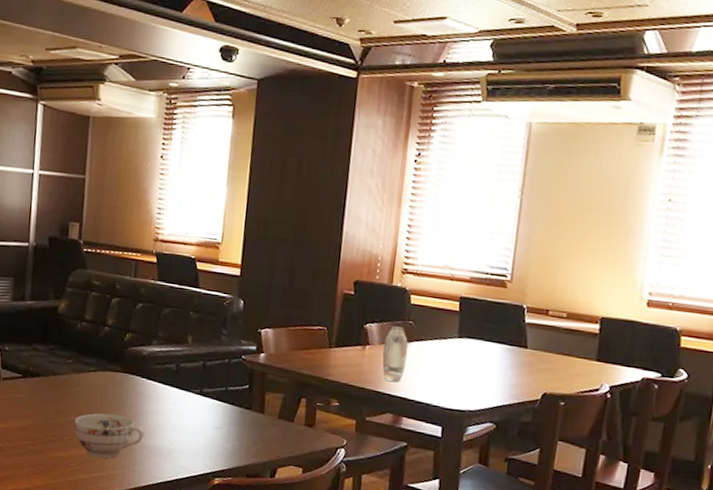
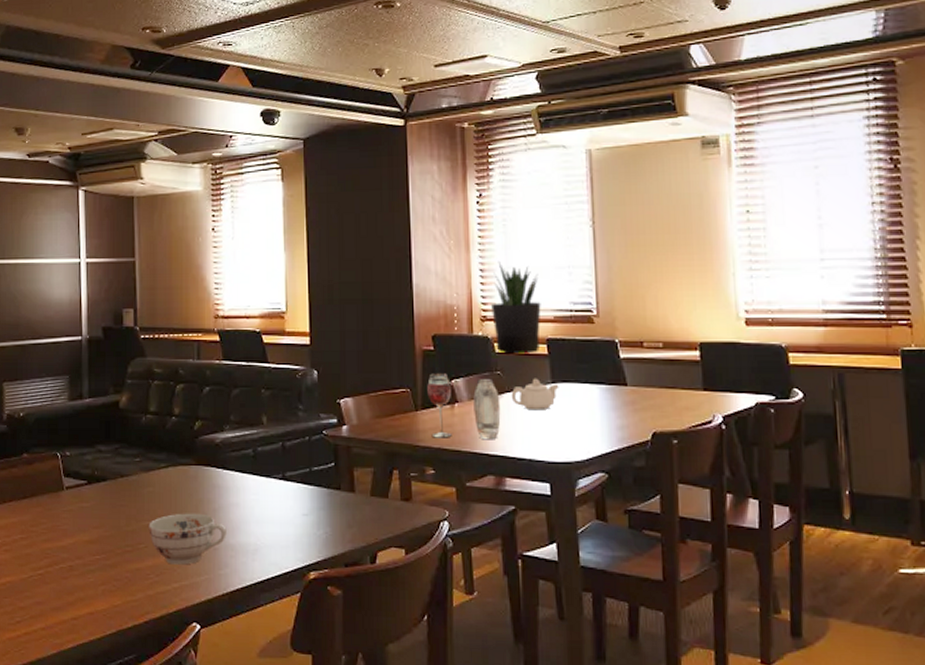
wineglass: none [340,315,366,376] -> present [427,373,452,438]
planter: none [412,220,462,308] -> present [491,262,541,353]
teapot: none [418,331,465,361] -> present [511,378,559,411]

